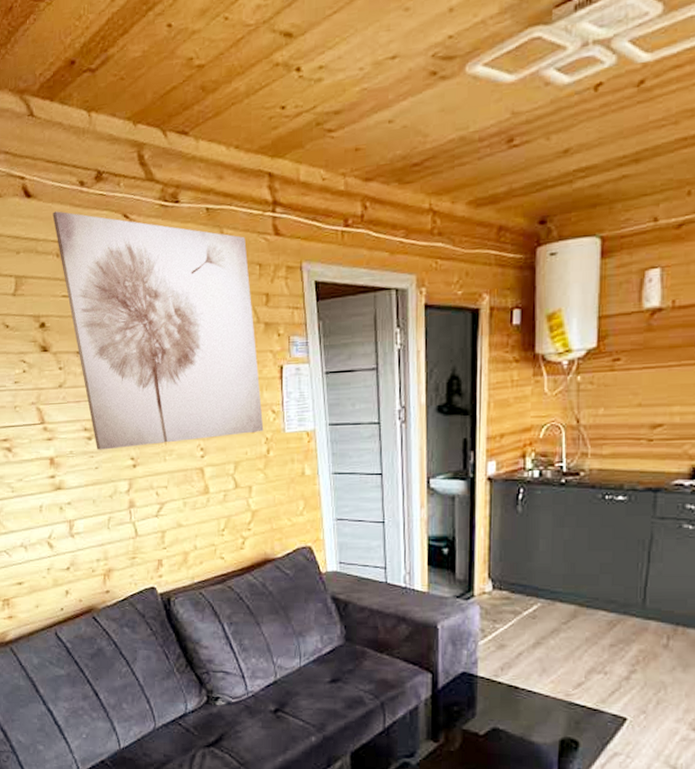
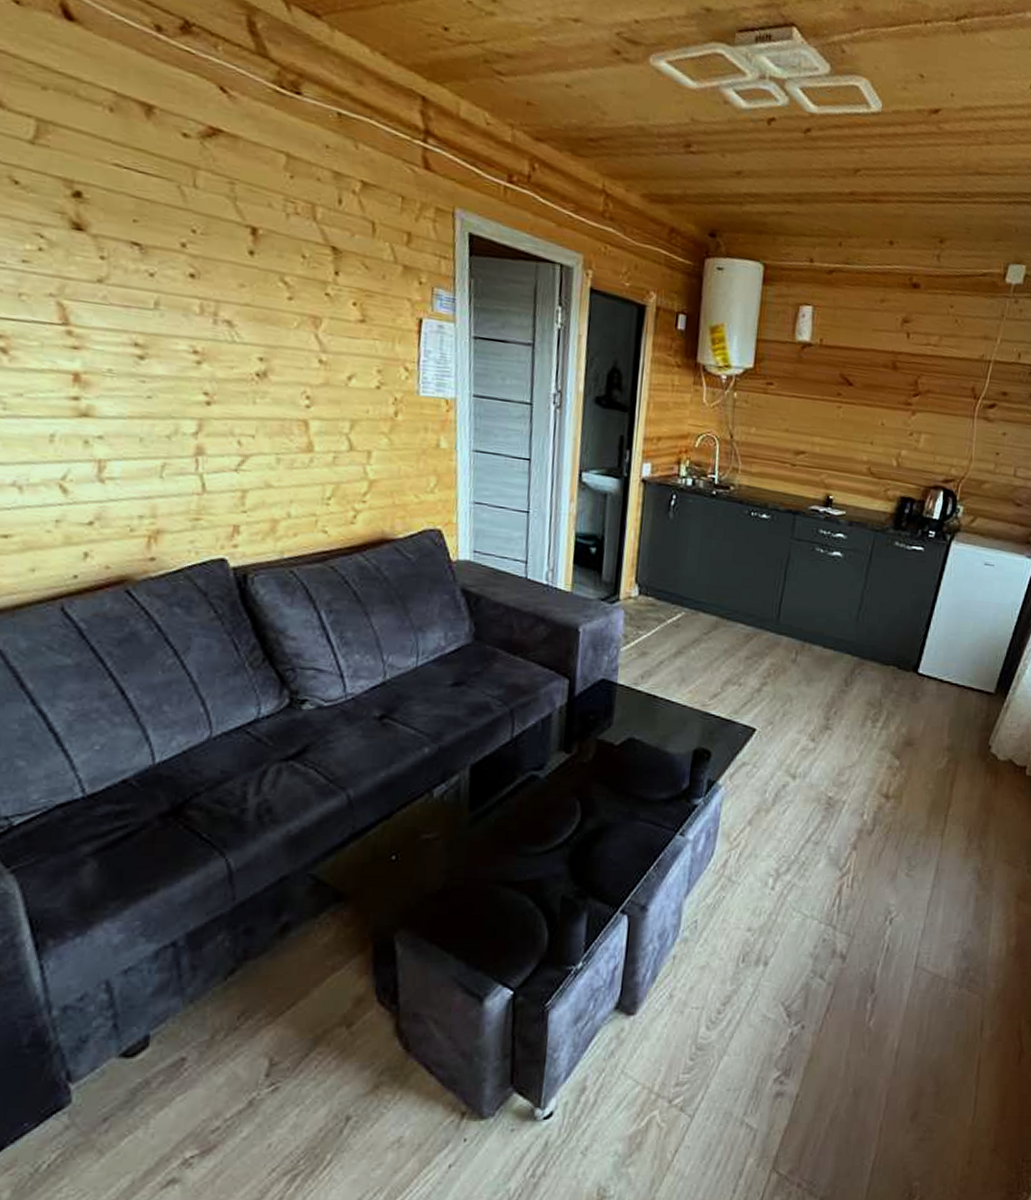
wall art: present [52,211,264,450] -> none [107,51,393,390]

